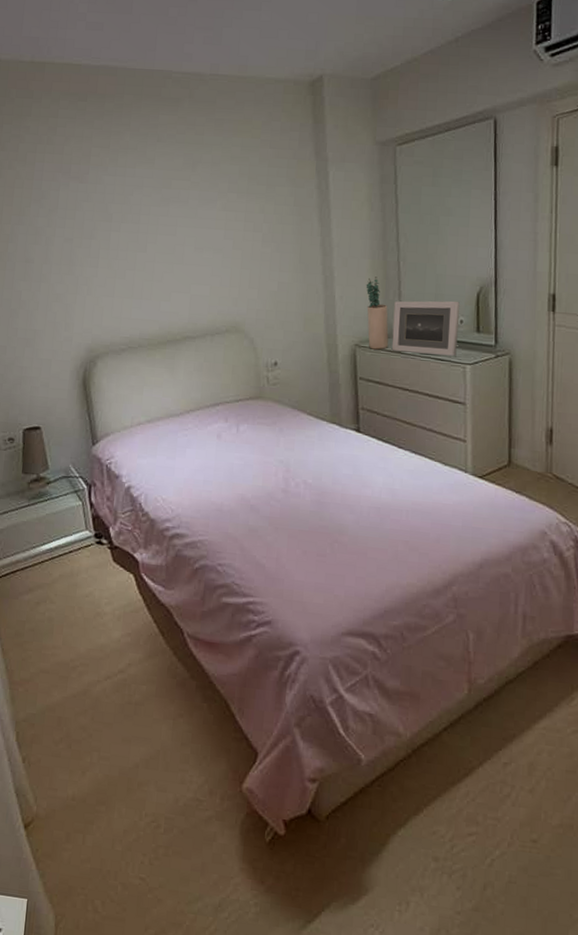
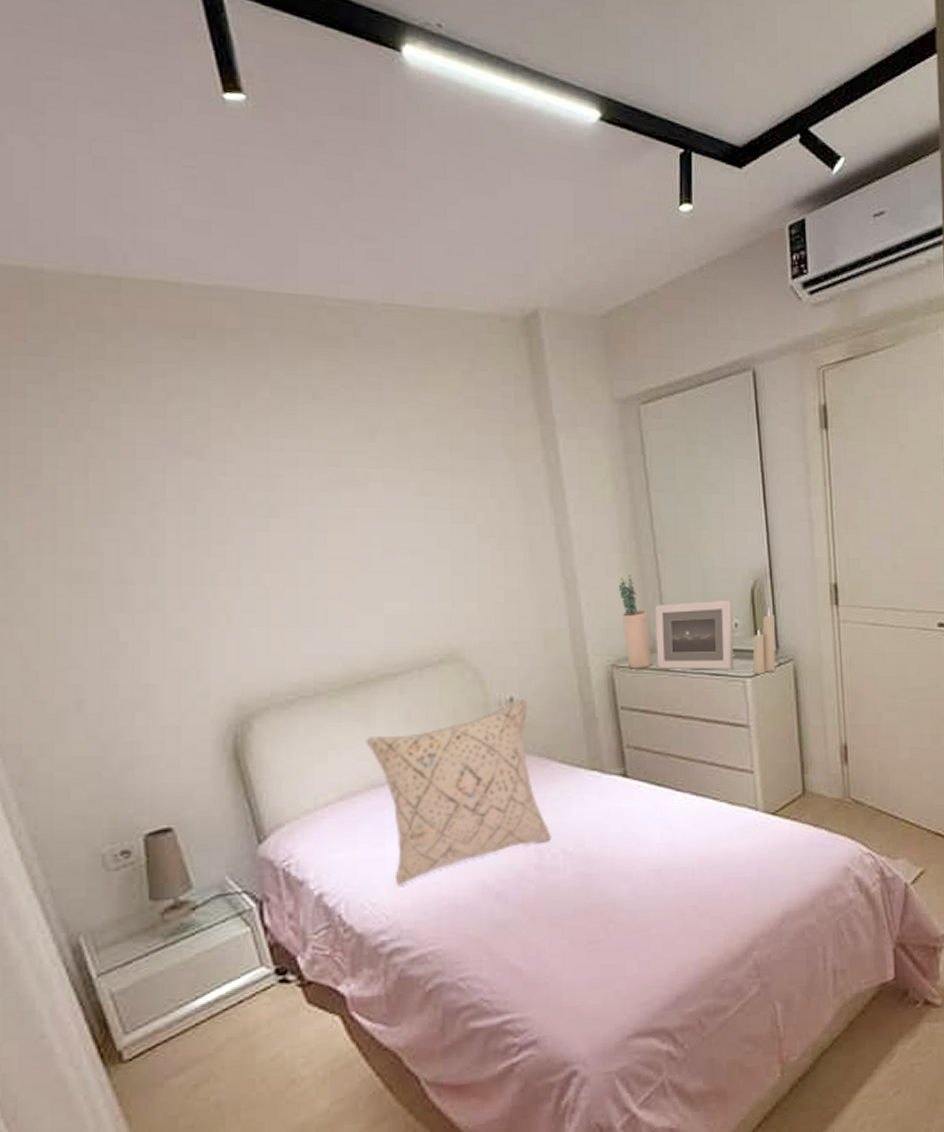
pillow: none [169,364,297,489] -> present [365,699,552,886]
candle: none [473,309,496,363] -> present [752,607,776,674]

